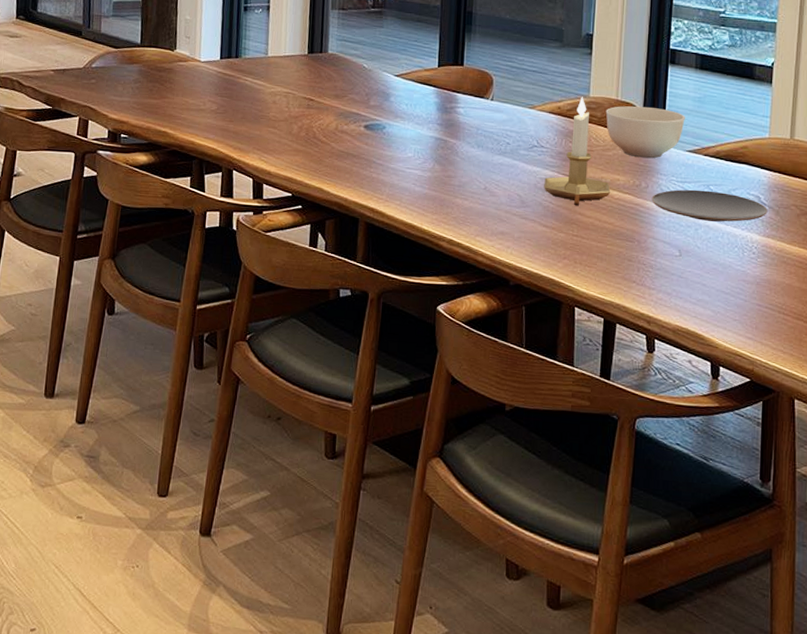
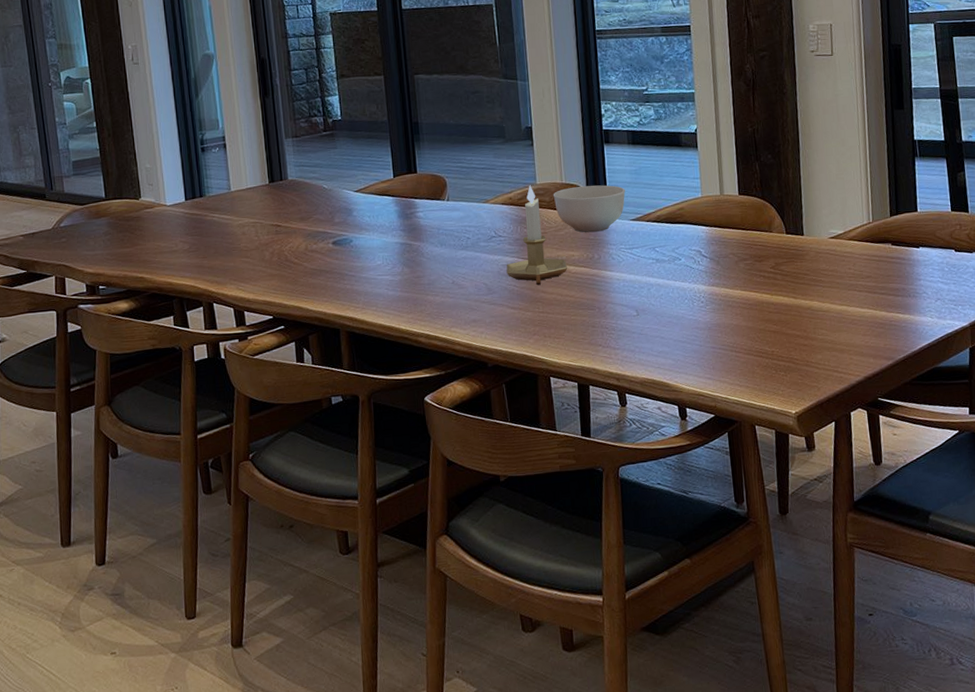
plate: present [651,189,768,222] -> none [605,252,709,281]

